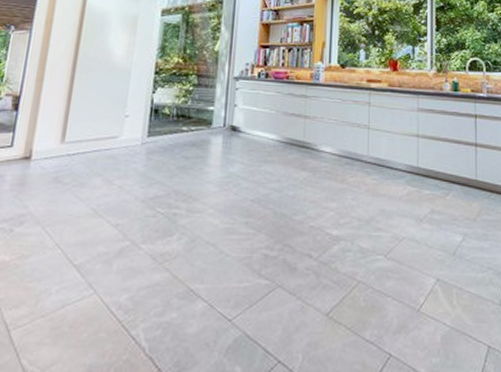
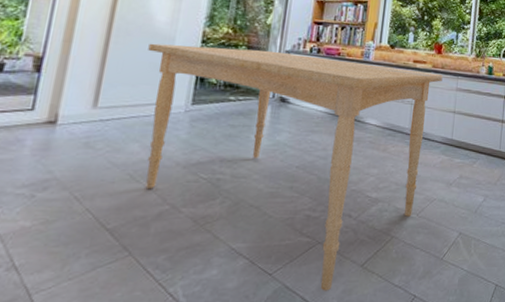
dining table: none [107,77,401,343] -> present [145,43,443,291]

